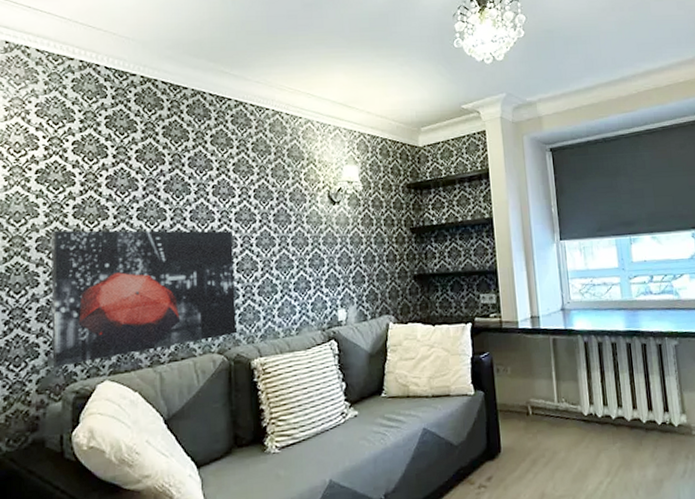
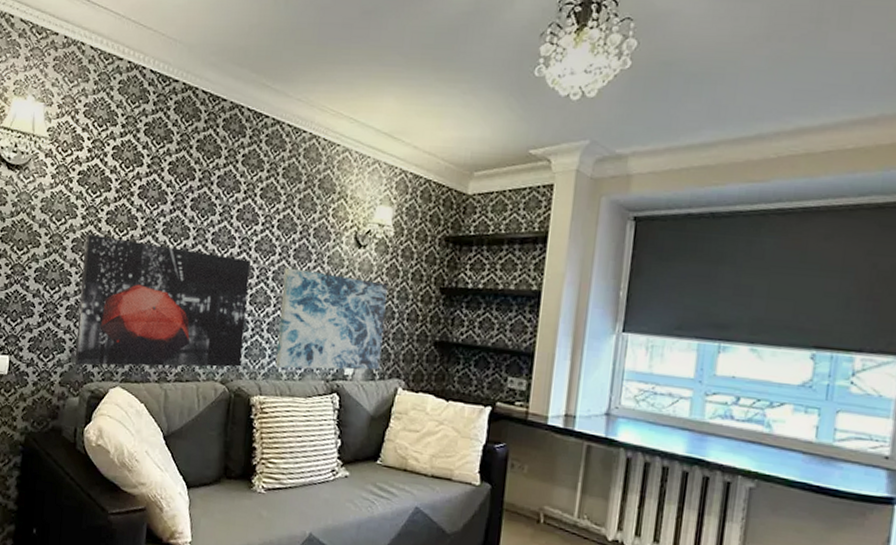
wall art: none [266,231,370,328] -> present [275,267,388,370]

